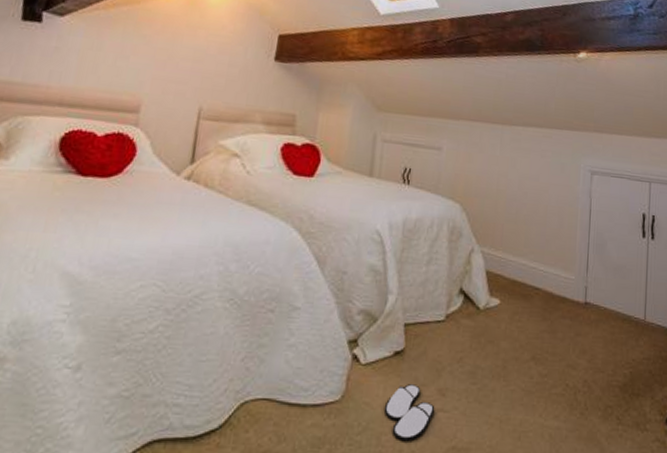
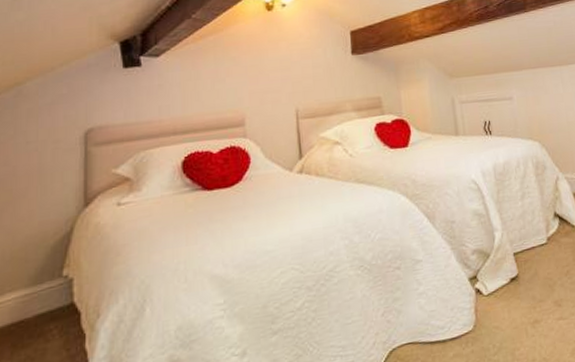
slippers: present [383,384,435,442] -> none [511,302,556,353]

